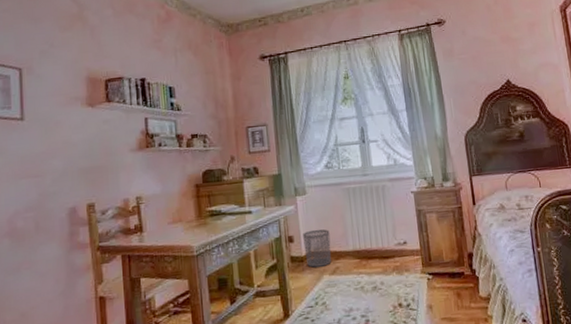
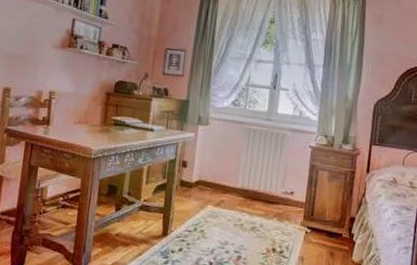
waste bin: present [303,229,331,268] -> none [194,160,223,197]

